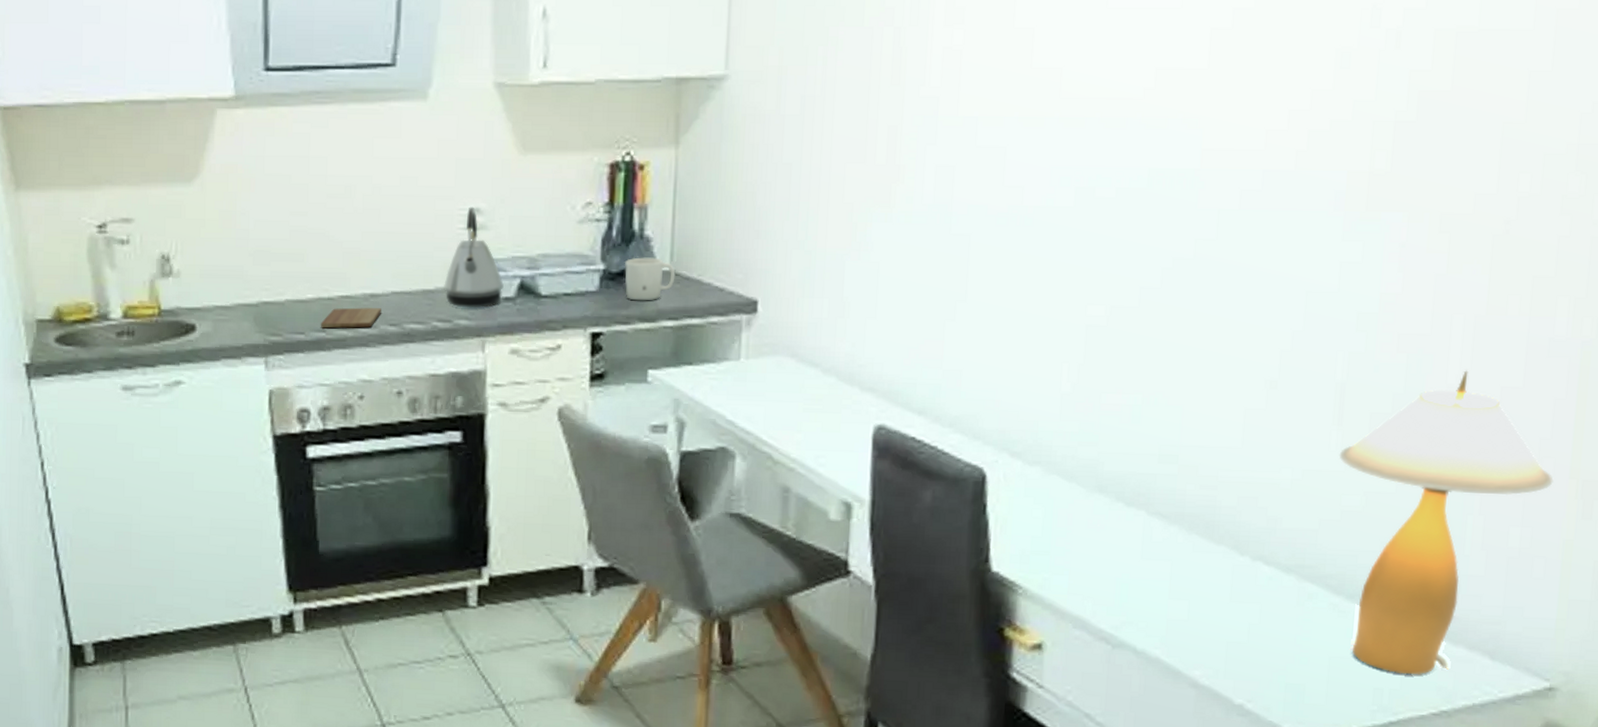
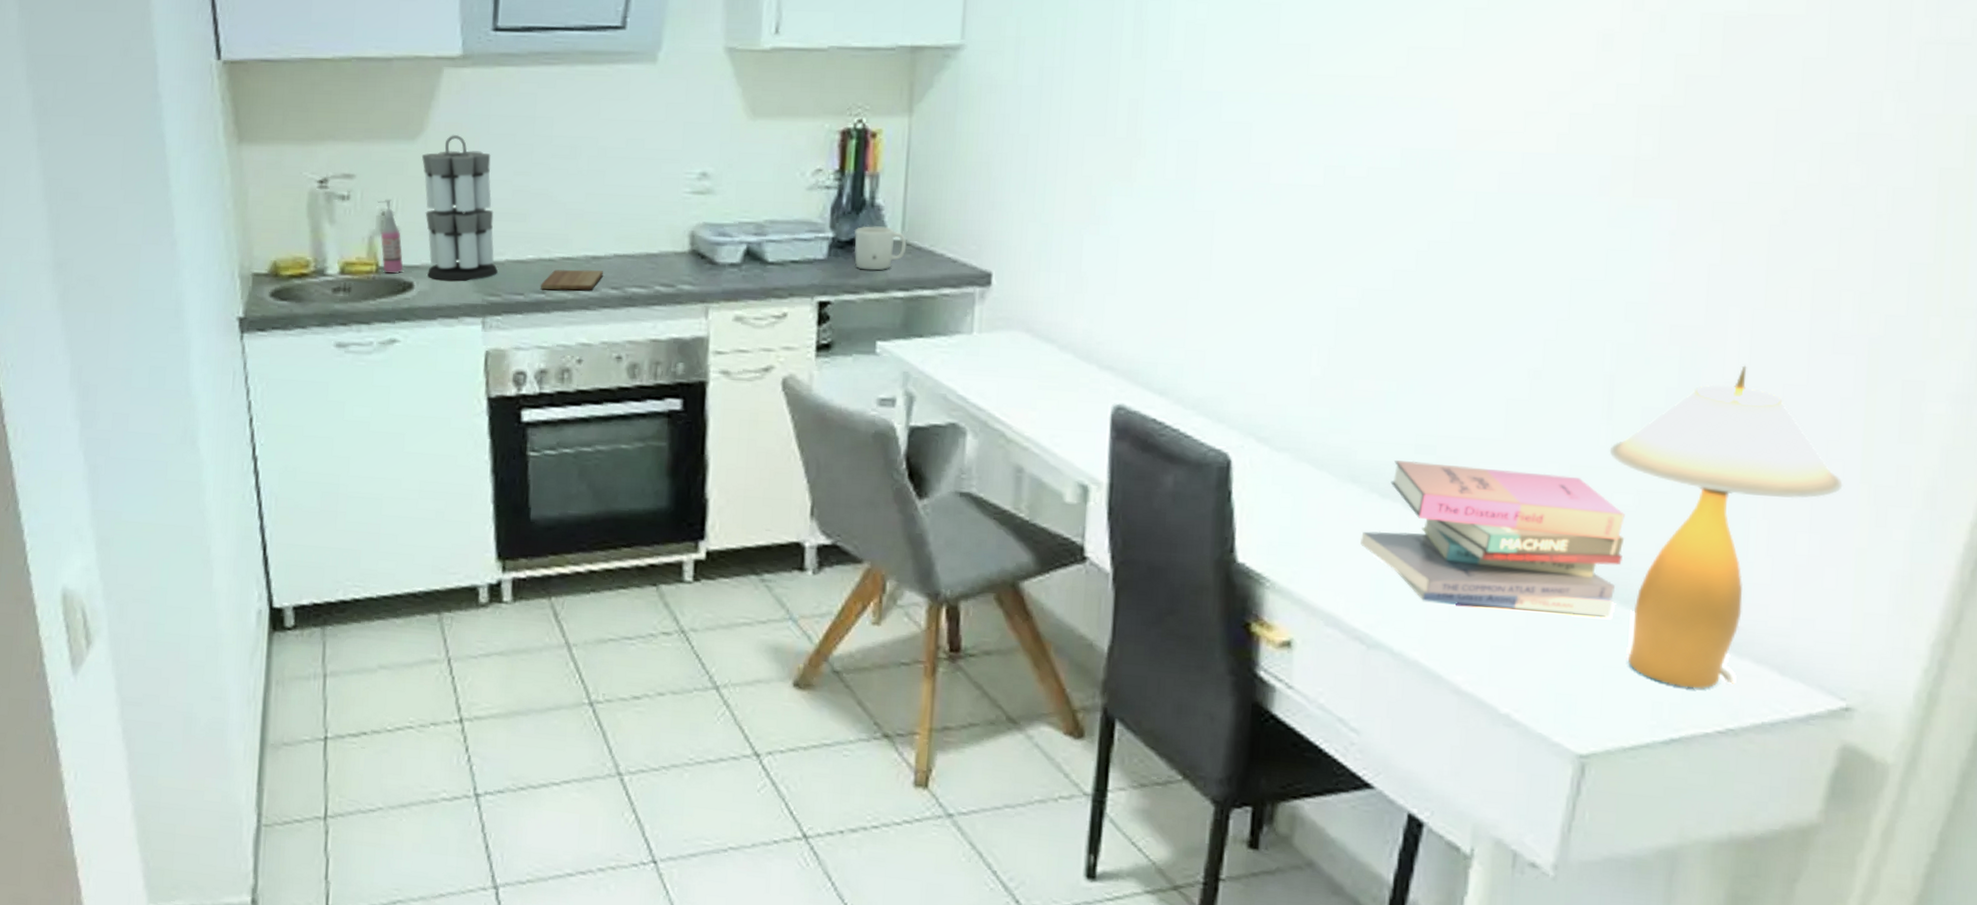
soap dispenser: none [156,242,185,316] -> present [377,199,403,274]
spice rack: none [198,176,278,322] -> present [421,134,498,281]
kettle: present [442,206,504,308] -> none [666,170,729,273]
books: none [1107,470,1352,611] -> present [1361,460,1625,617]

